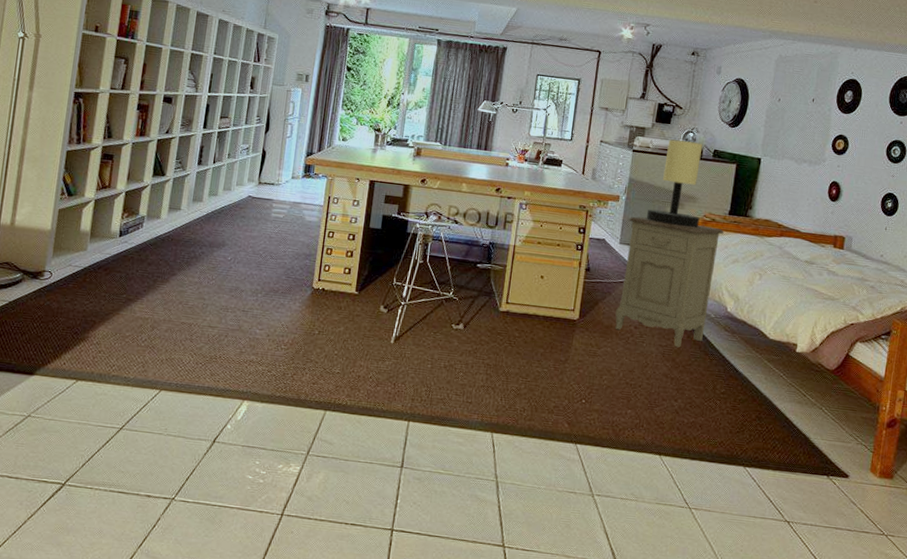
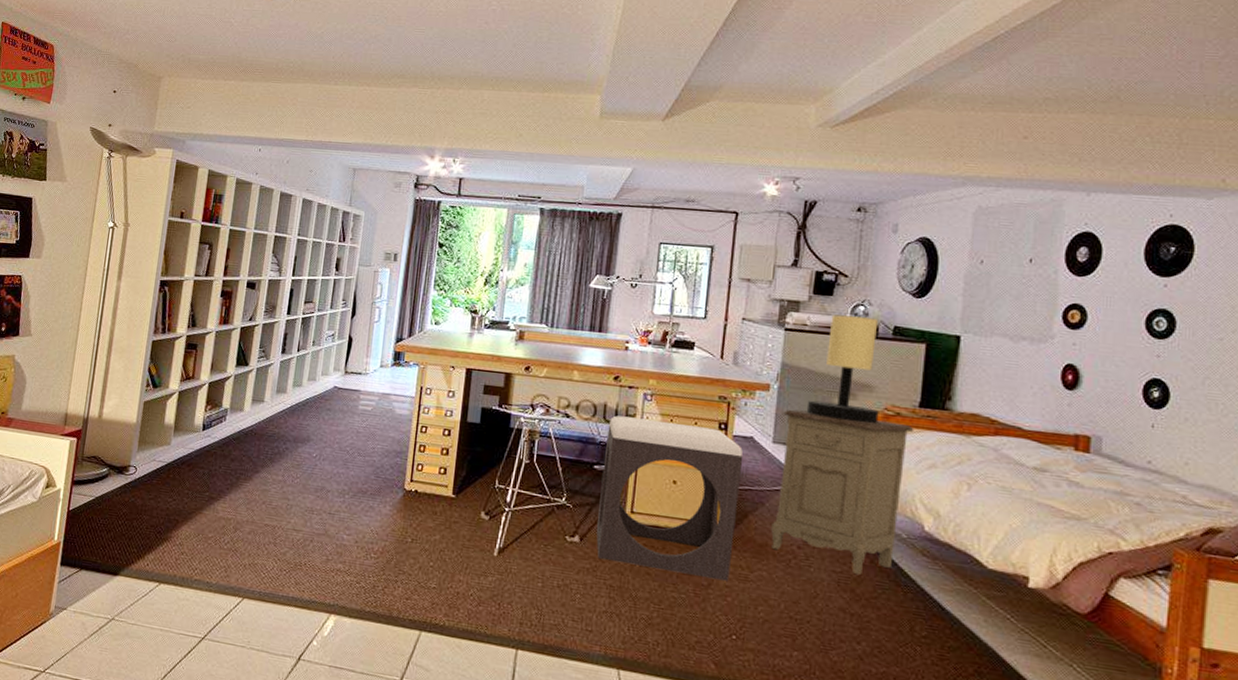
footstool: none [477,222,597,357] -> present [596,415,743,581]

